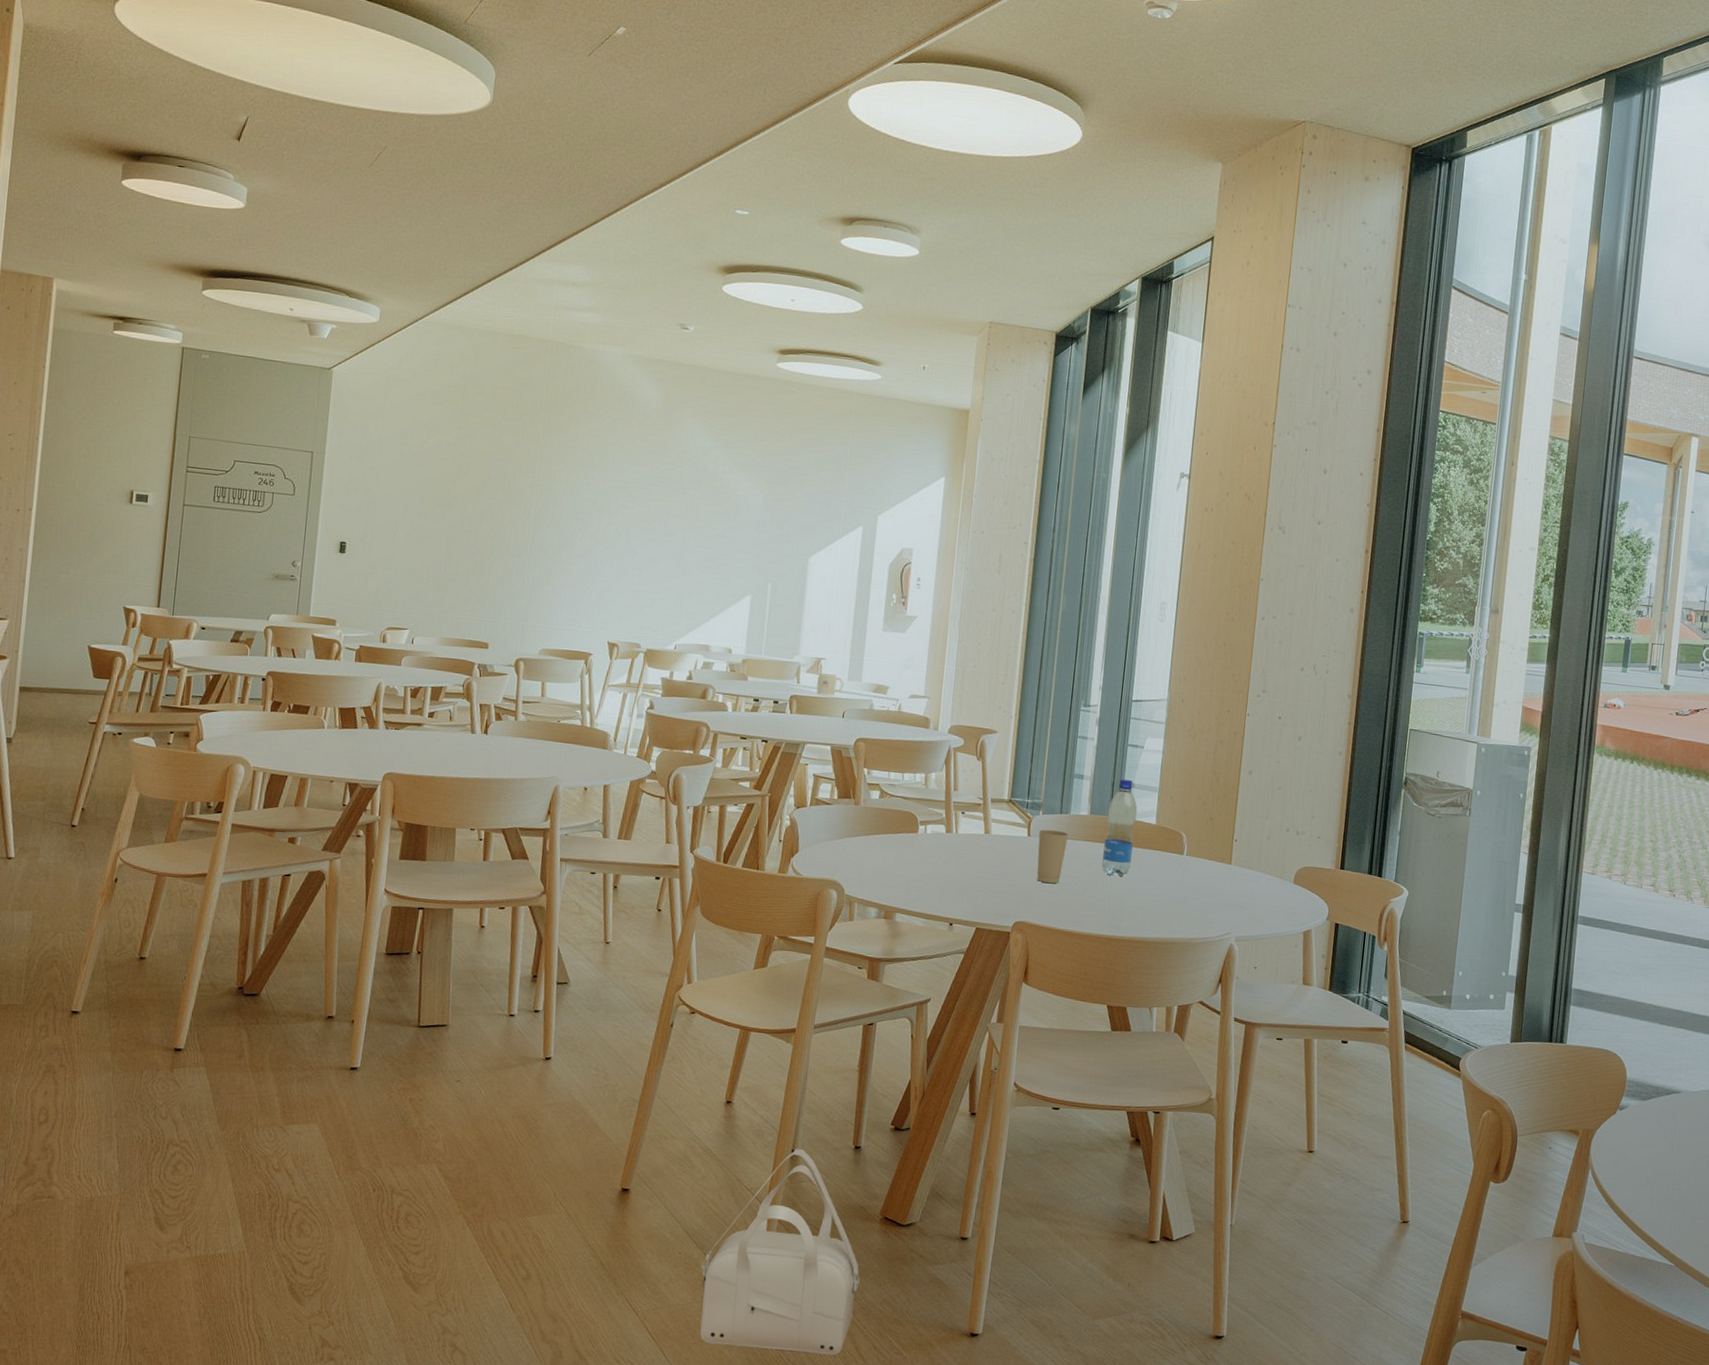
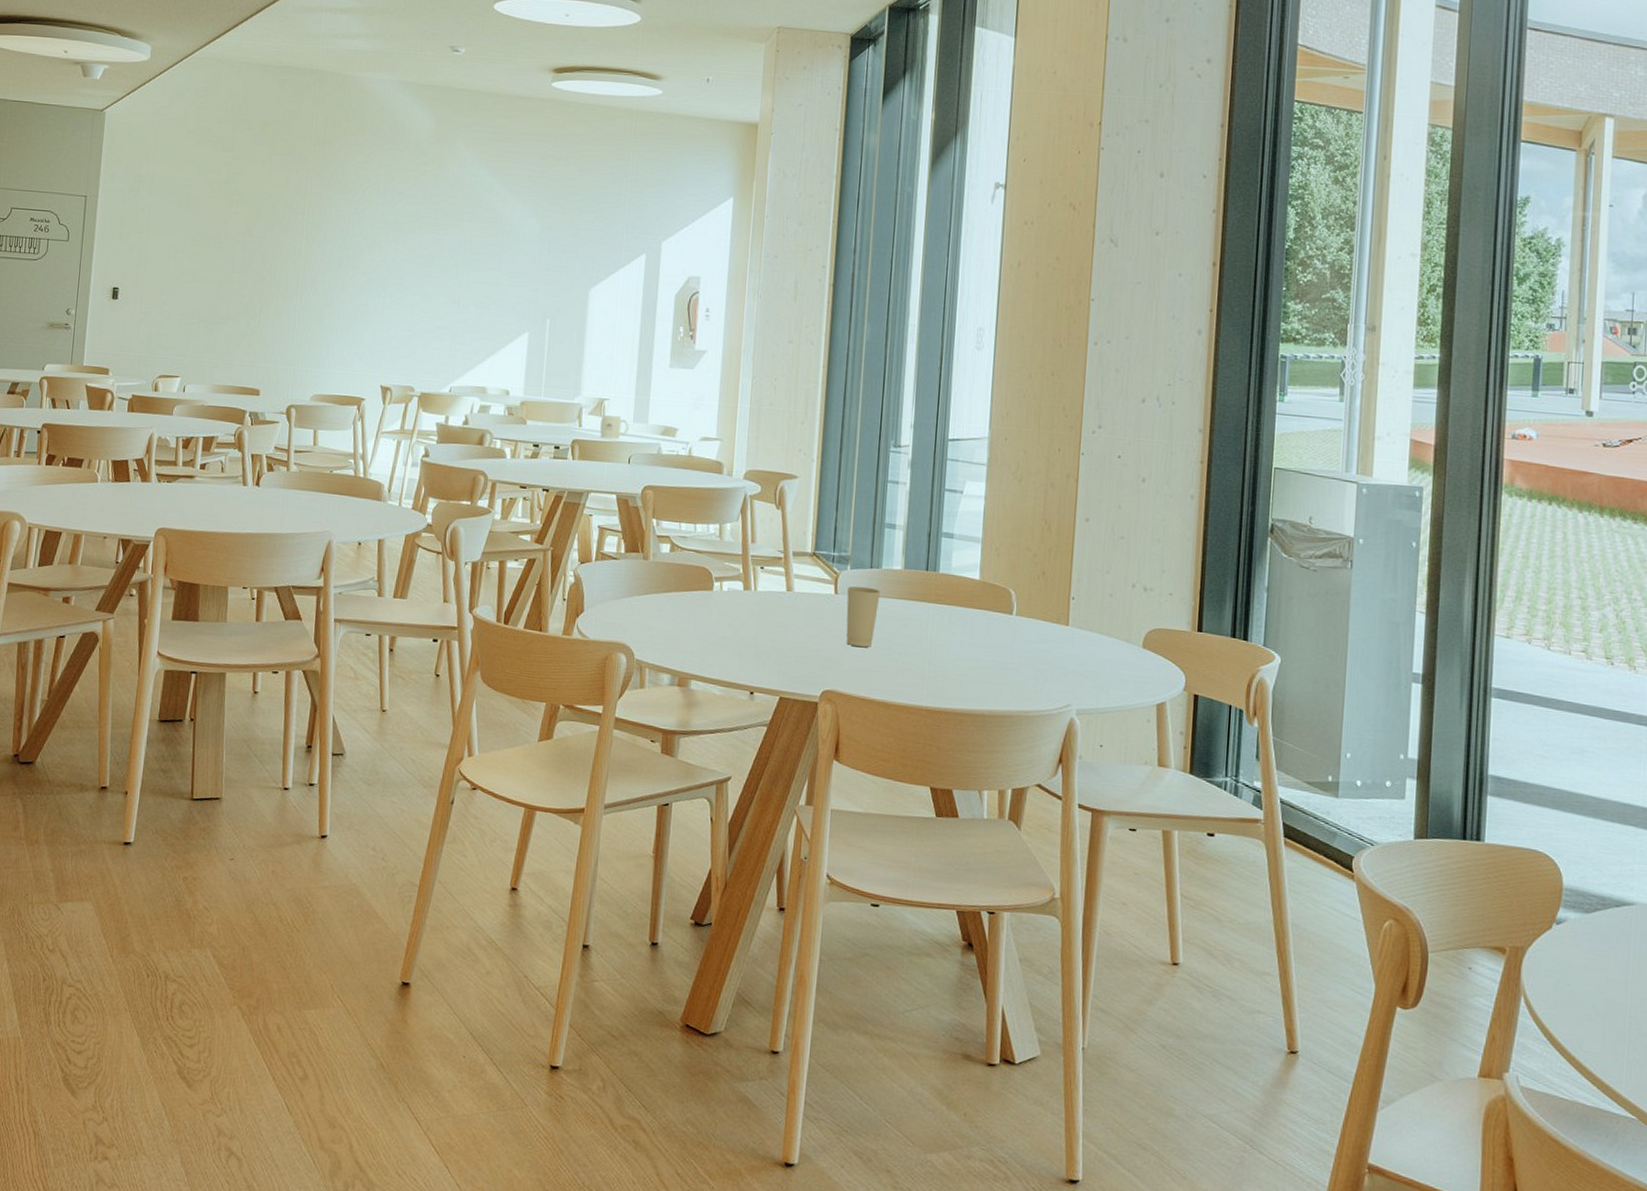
handbag: present [700,1149,860,1356] -> none [487,943,660,1181]
bottle: present [1102,778,1138,877] -> none [919,528,958,640]

